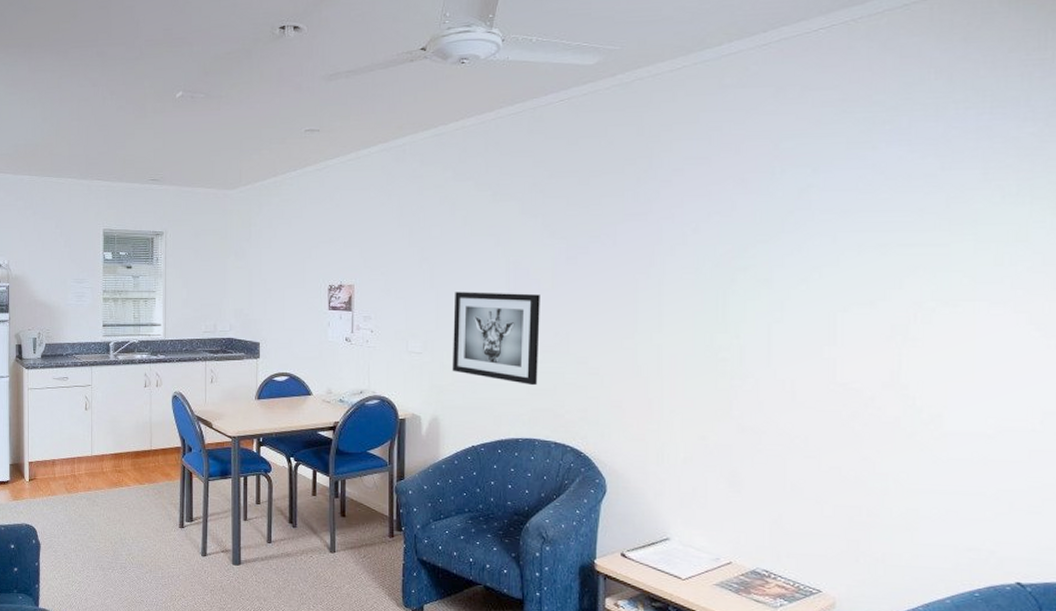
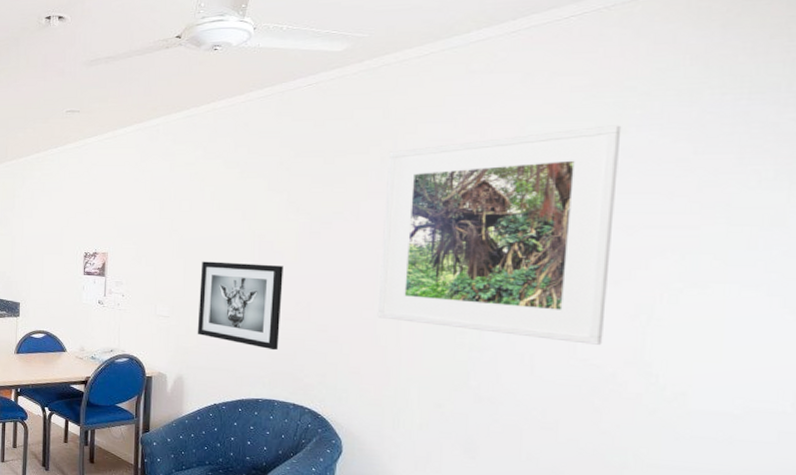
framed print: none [637,141,872,368] -> present [377,125,622,345]

